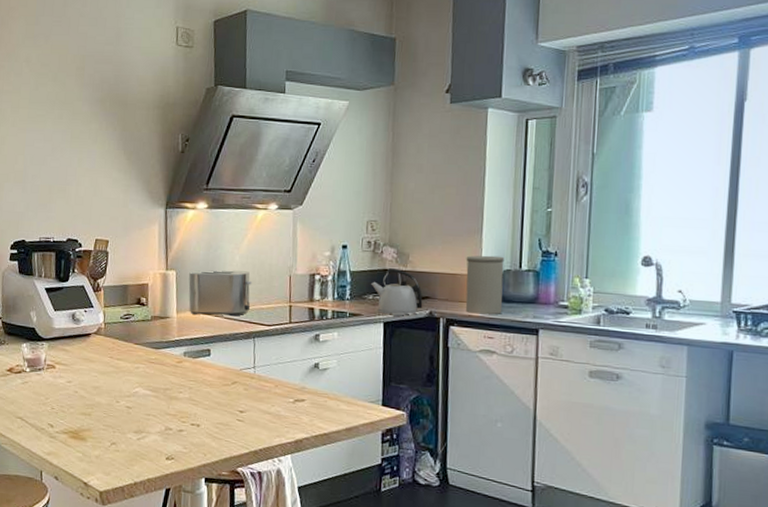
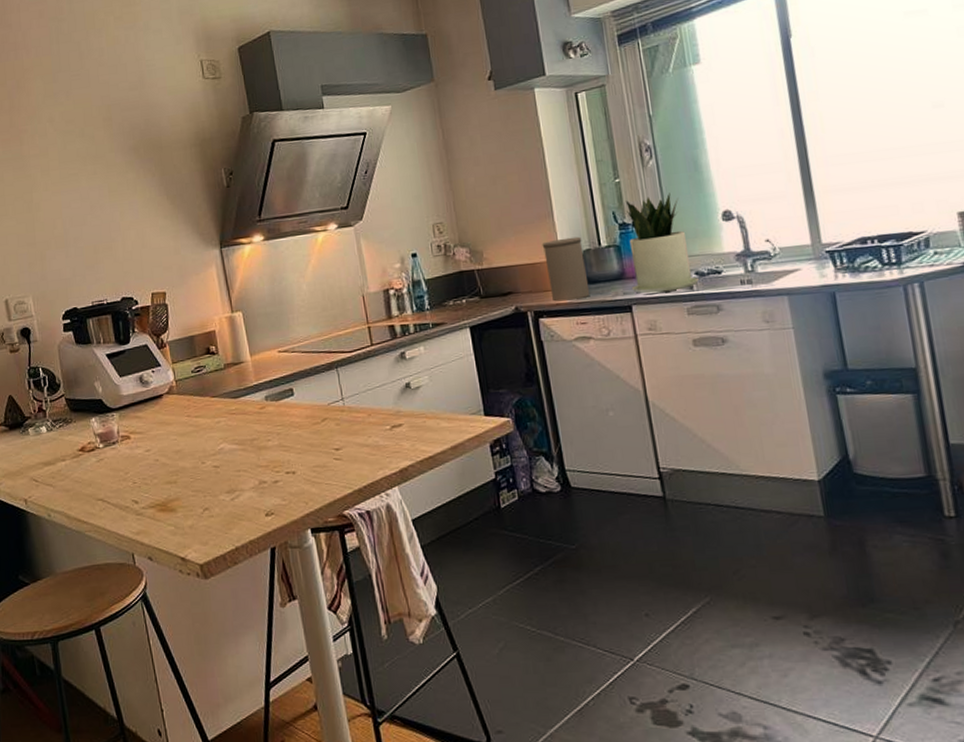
toaster: present [188,270,253,316] -> none [257,299,328,355]
kettle: present [371,268,423,316] -> none [449,268,507,318]
planter: none [542,230,607,323] -> present [625,193,699,294]

